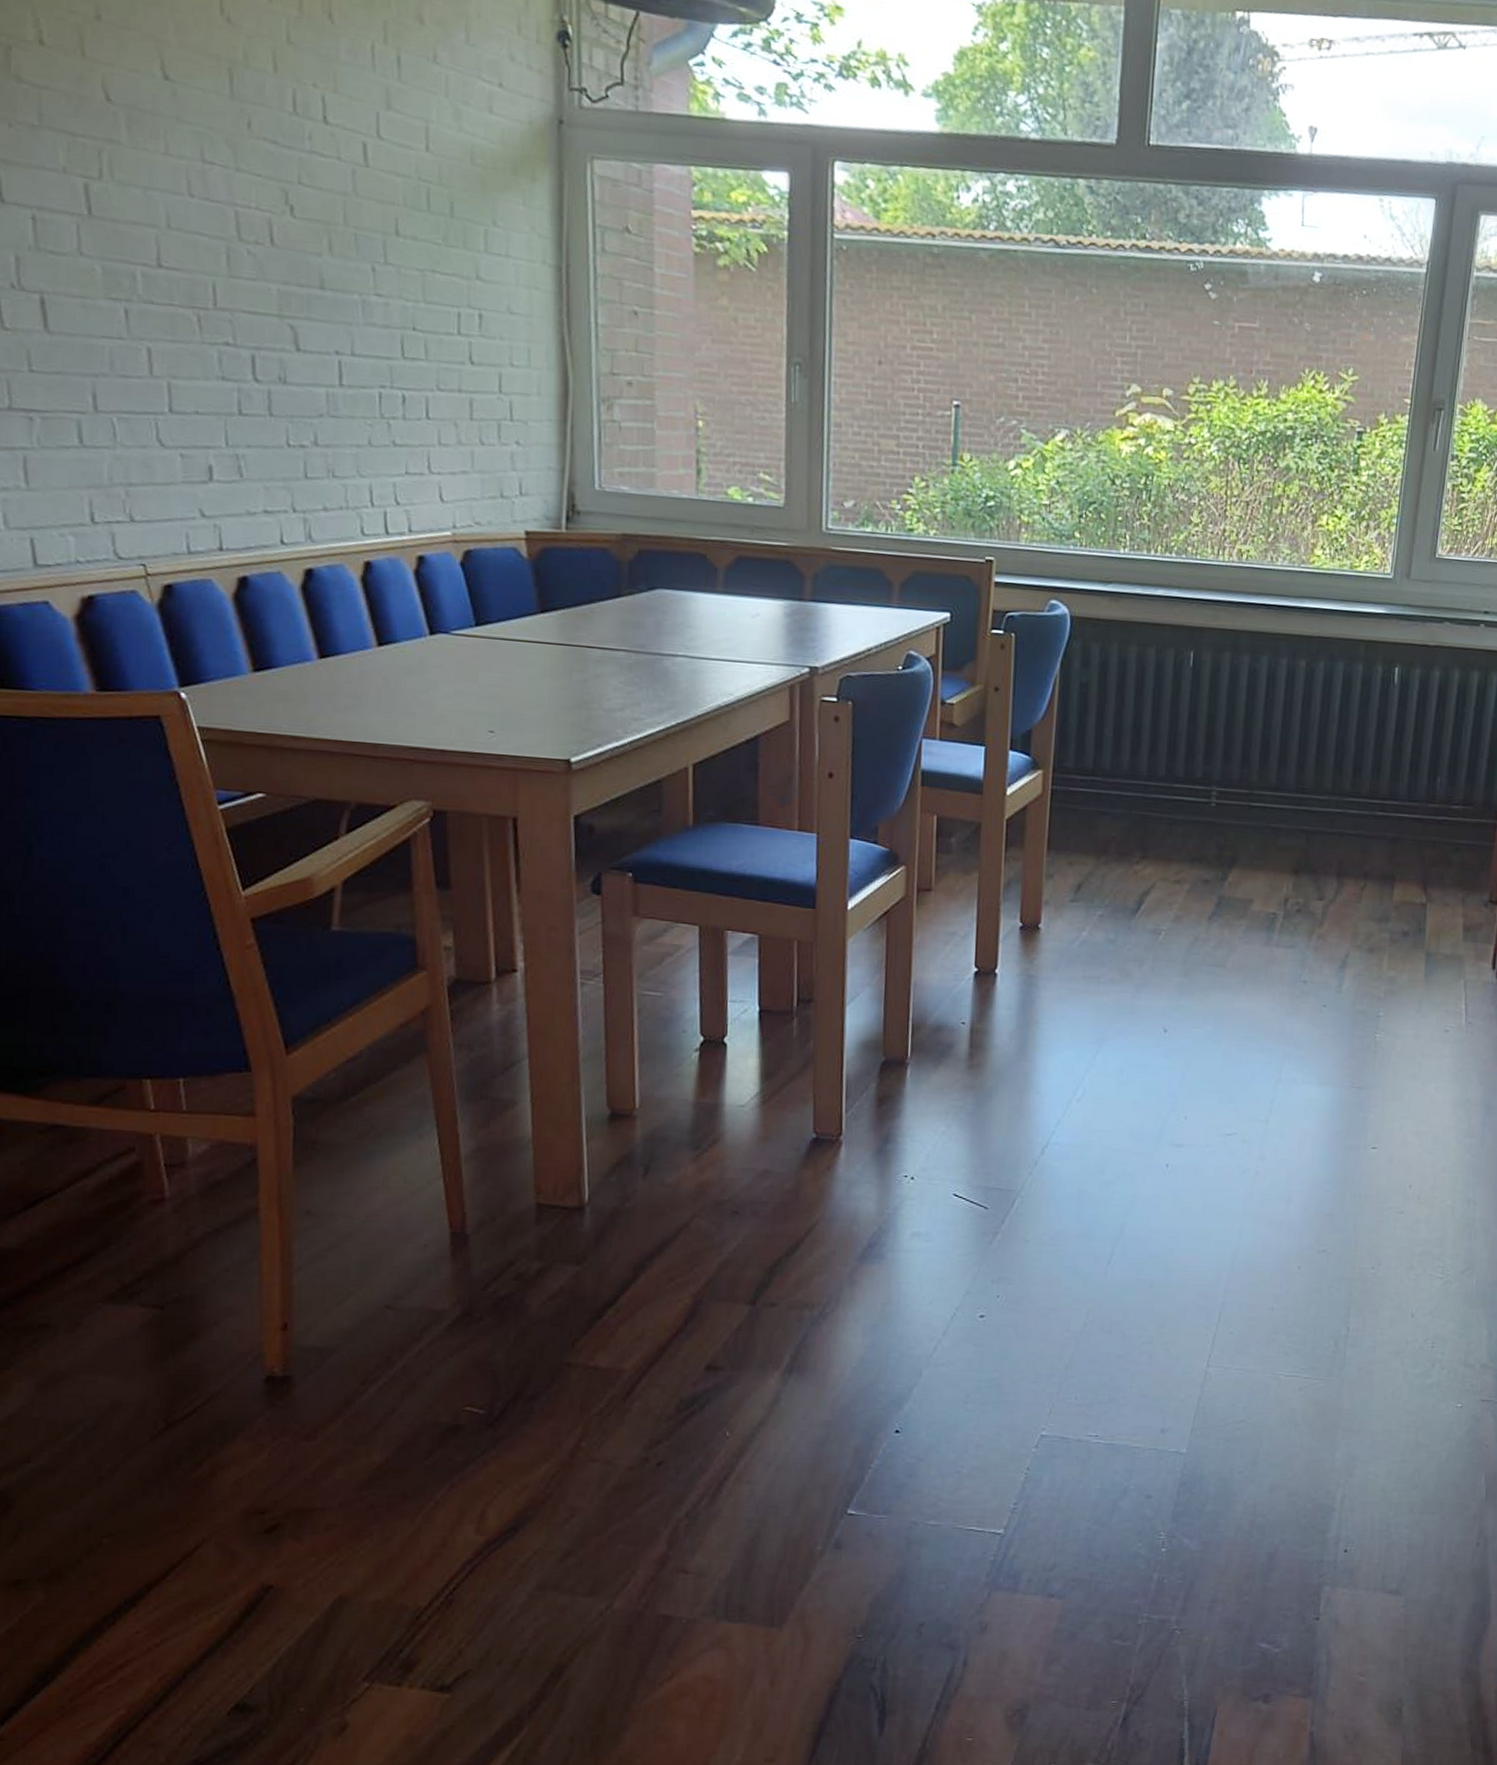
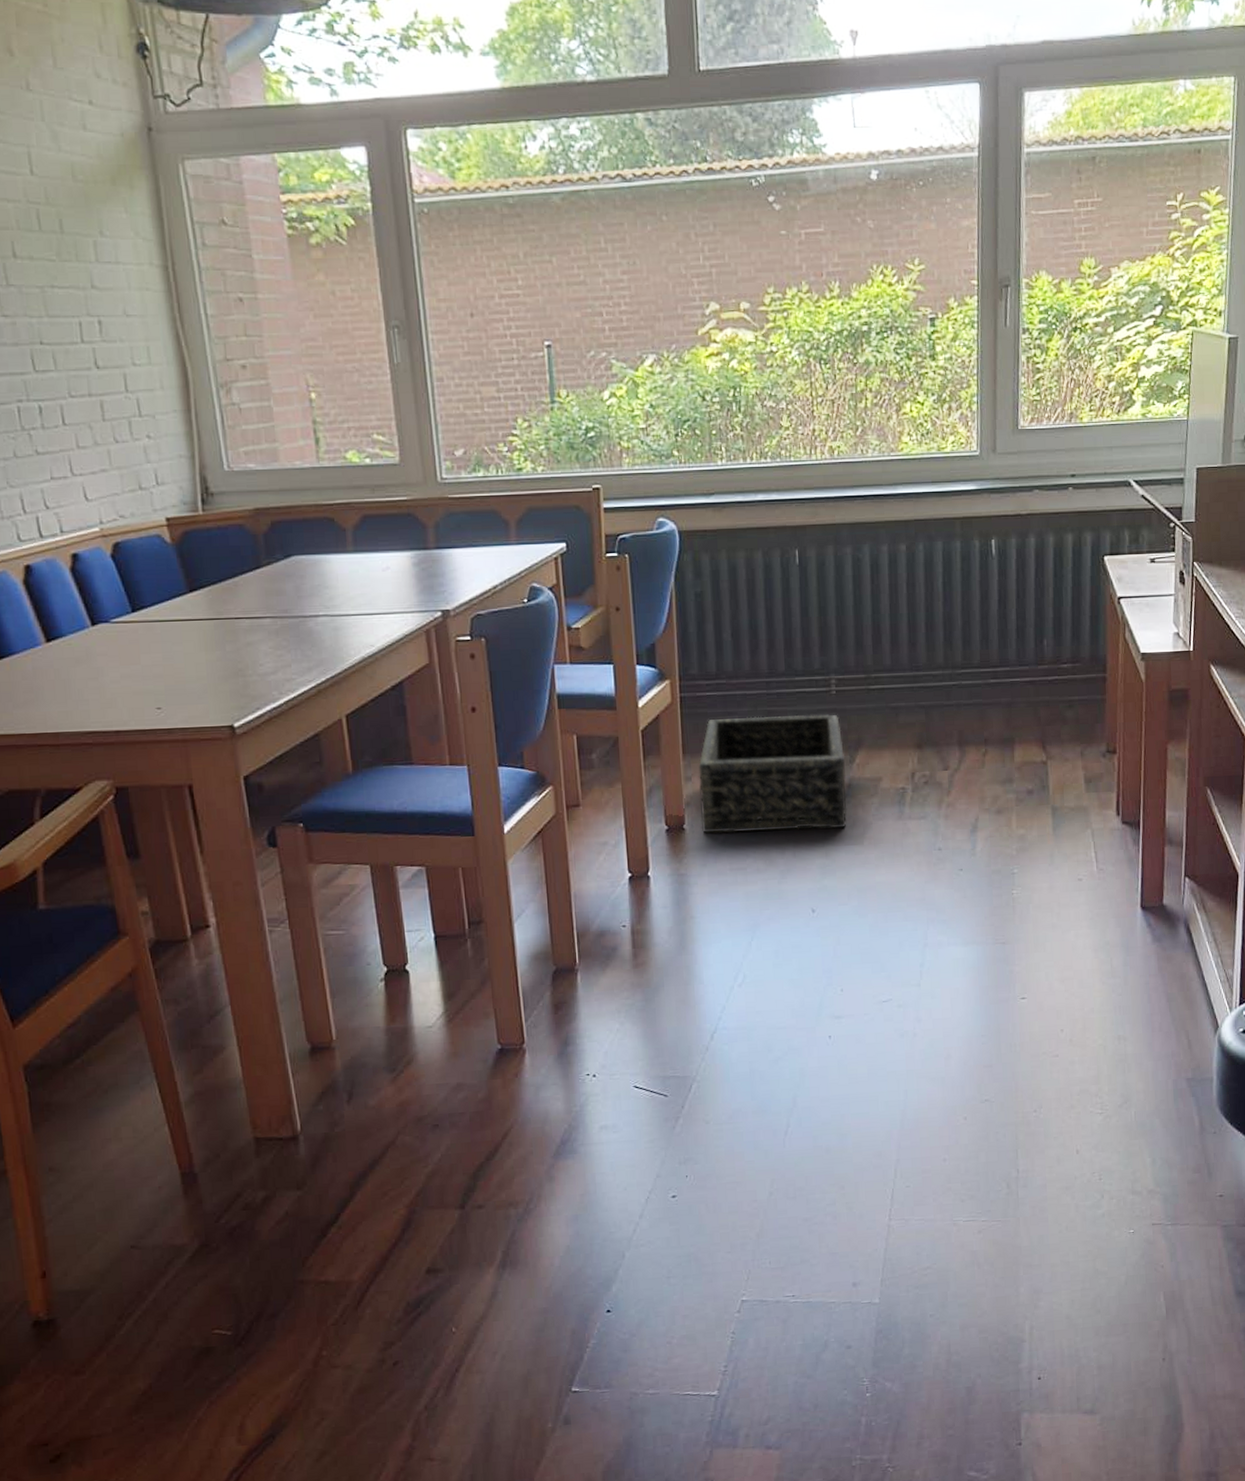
basket: none [1057,817,1218,948] -> present [698,714,847,834]

